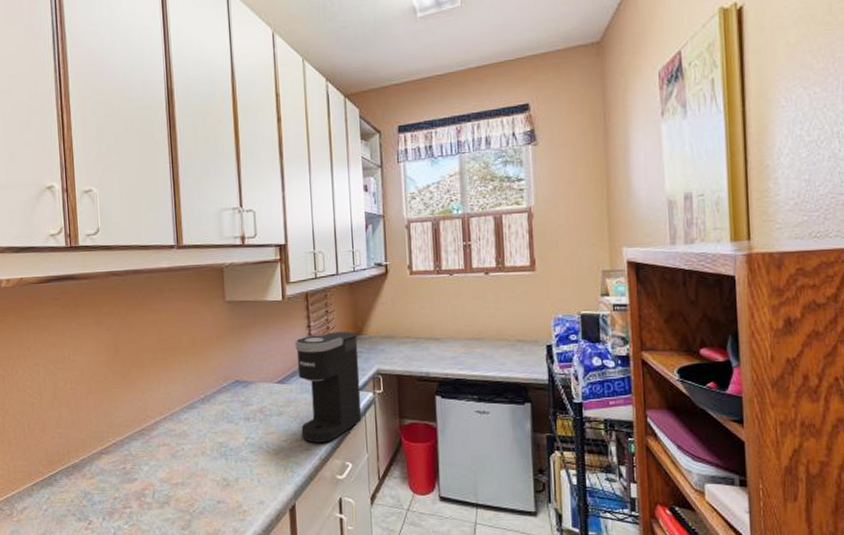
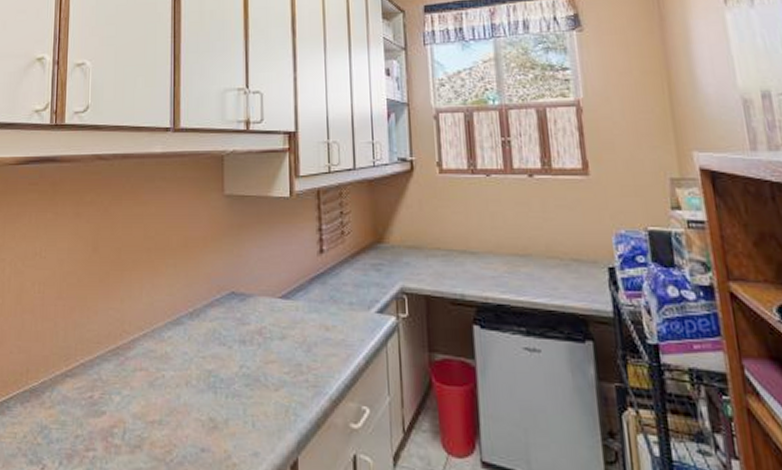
coffee maker: present [295,331,362,443] -> none [303,238,383,378]

